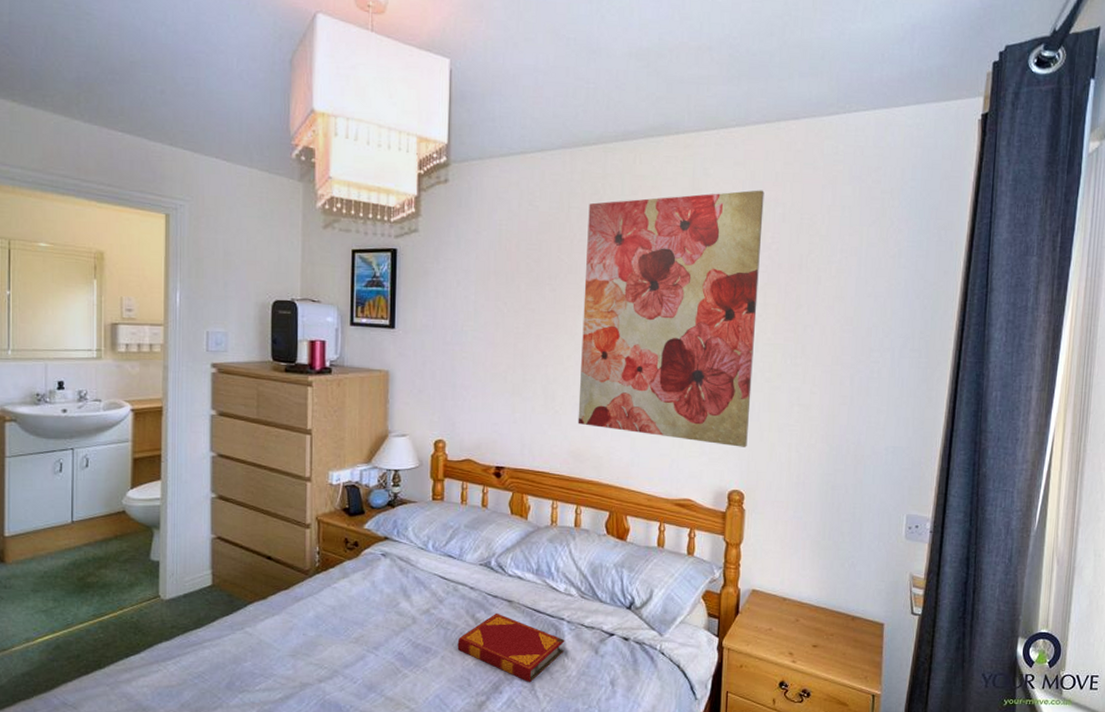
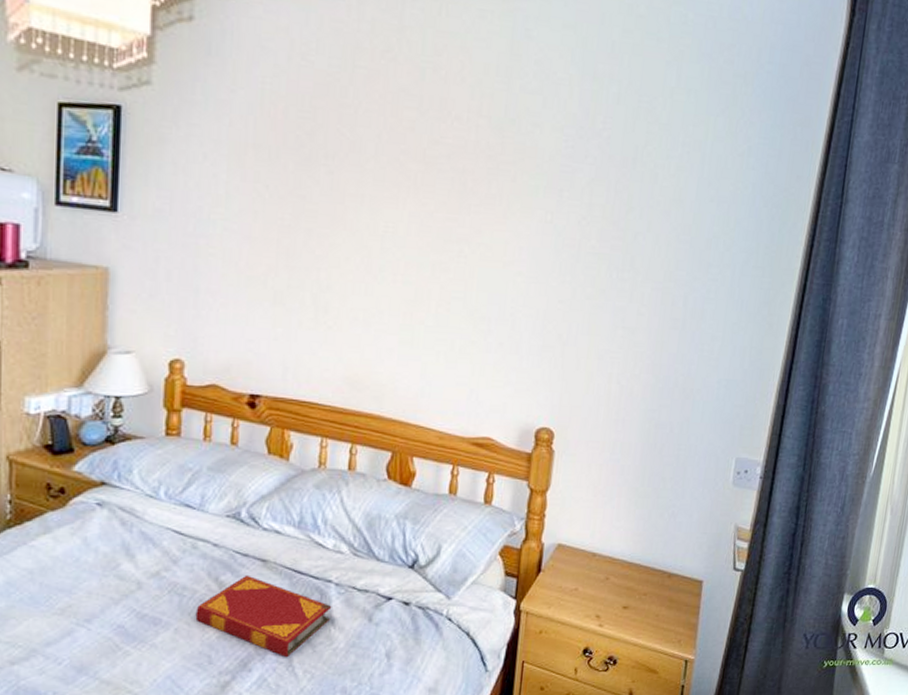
wall art: present [578,190,764,447] -> none [356,61,598,377]

